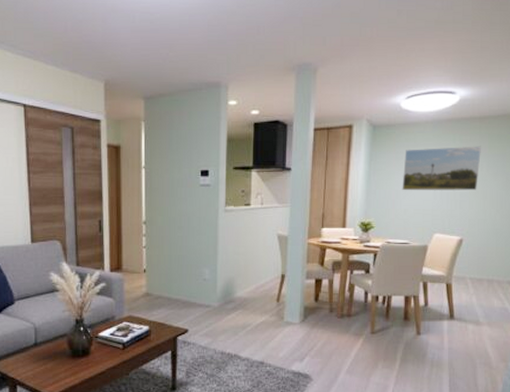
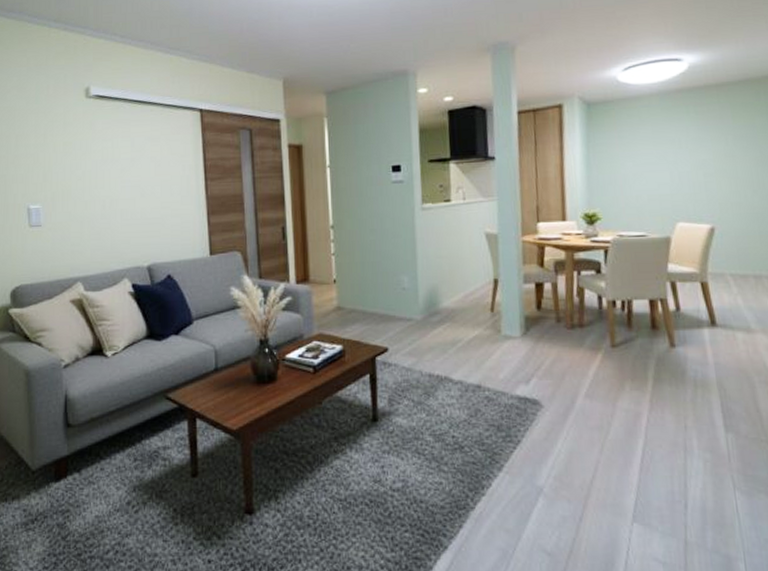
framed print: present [402,146,481,191] -> none [628,117,725,175]

